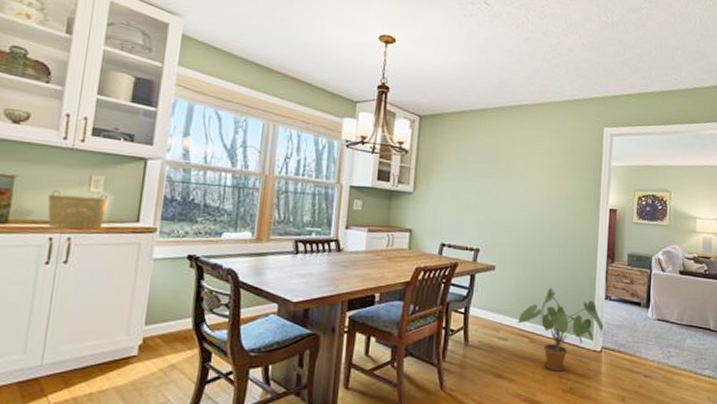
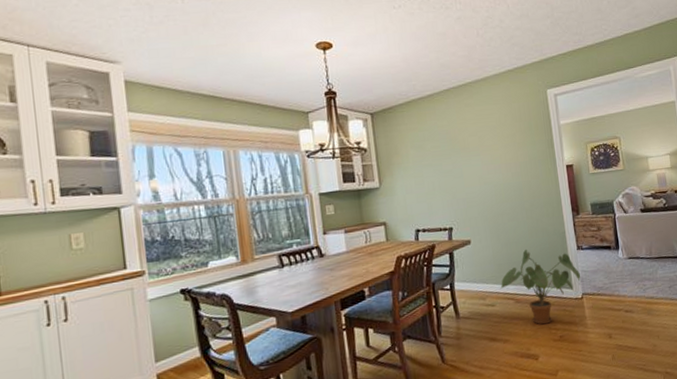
basket: present [47,190,110,230] -> none [32,249,94,291]

